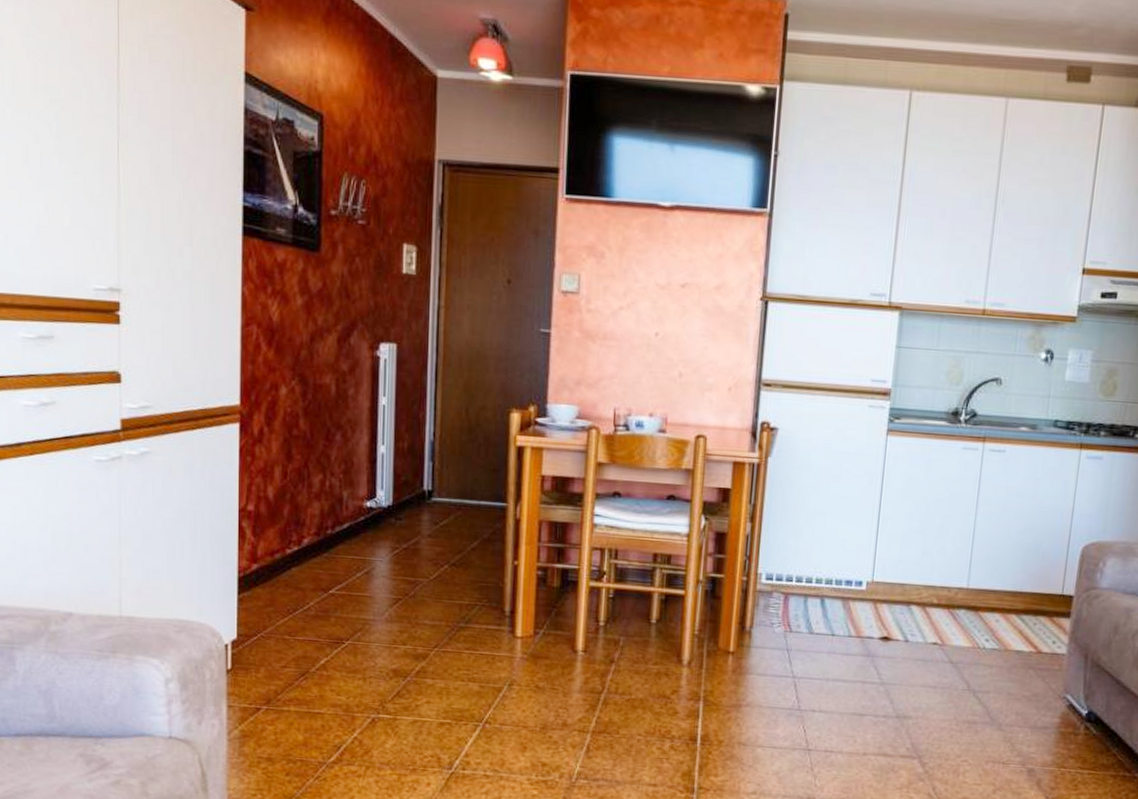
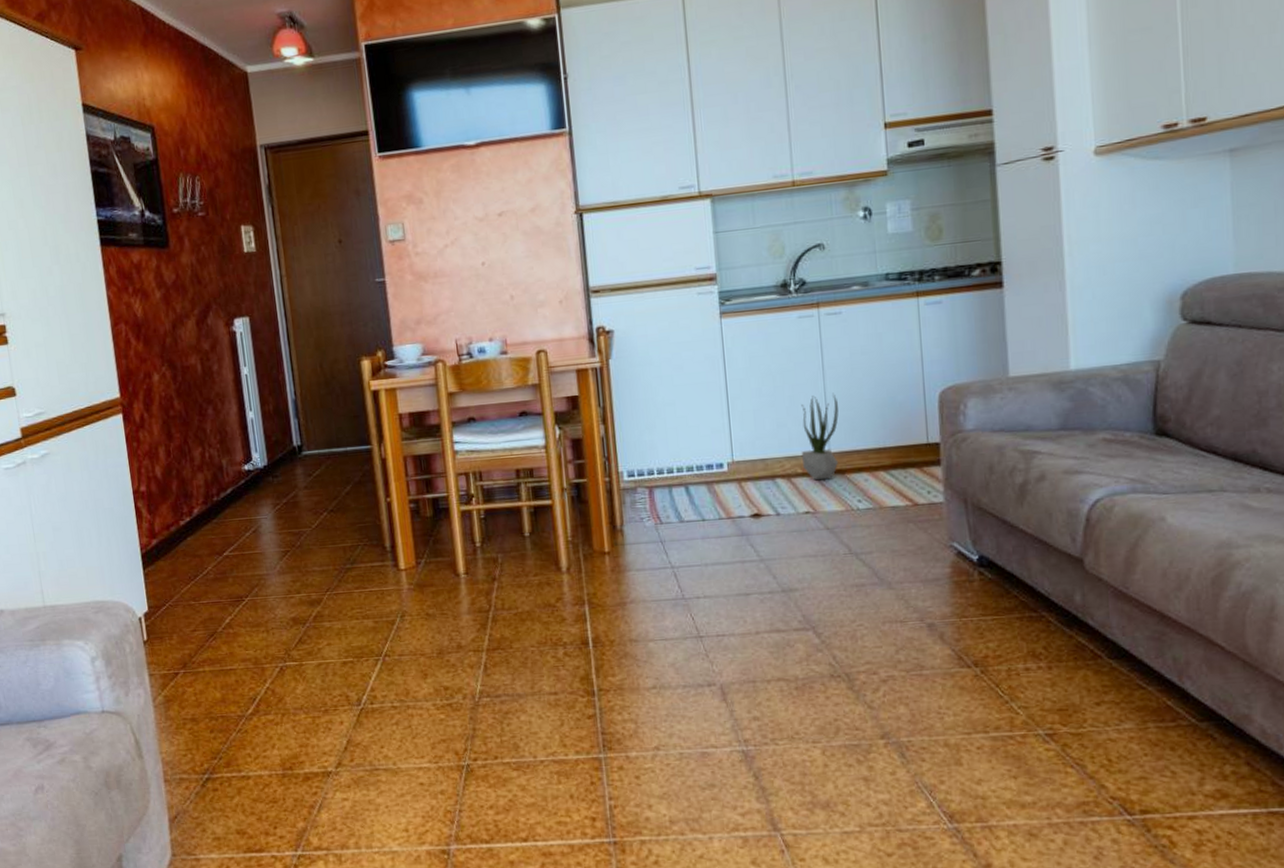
potted plant: none [940,529,985,615] -> present [801,392,839,481]

